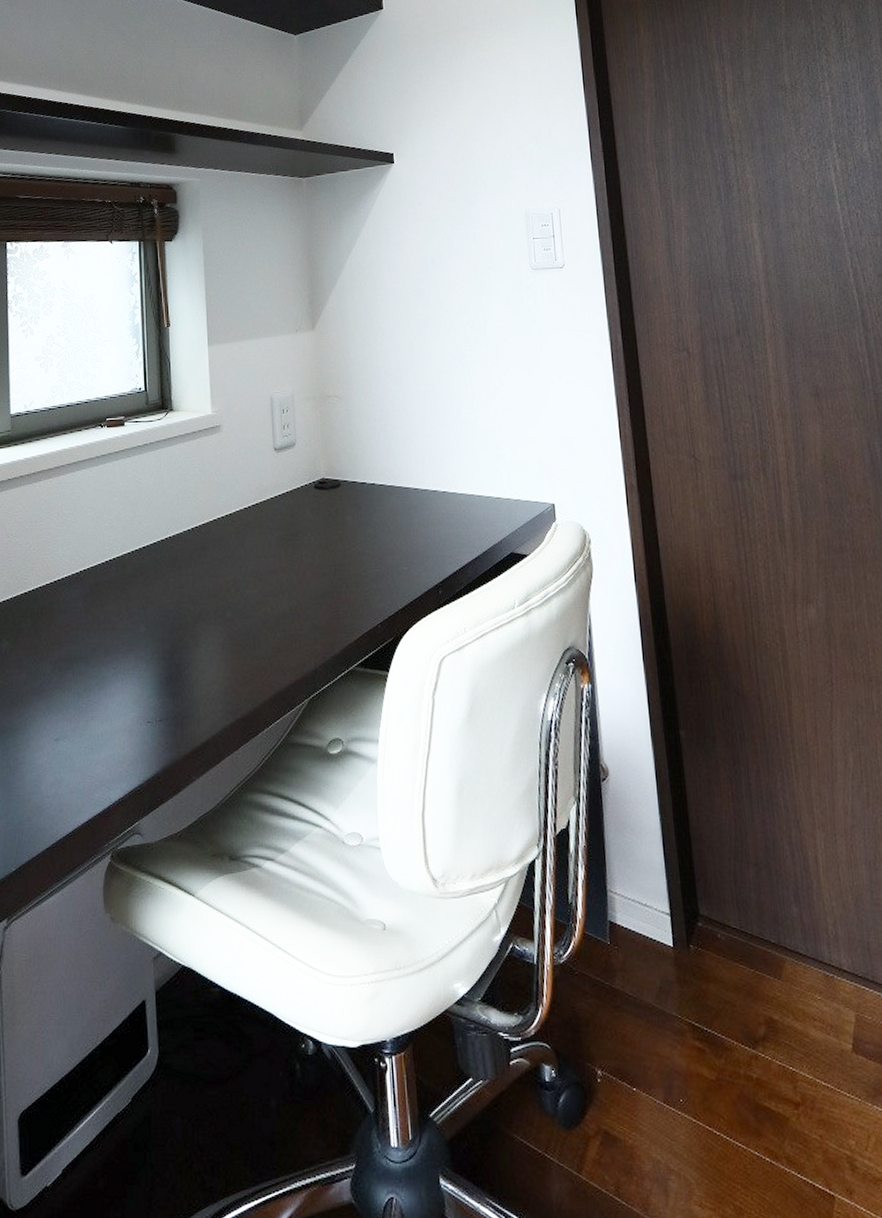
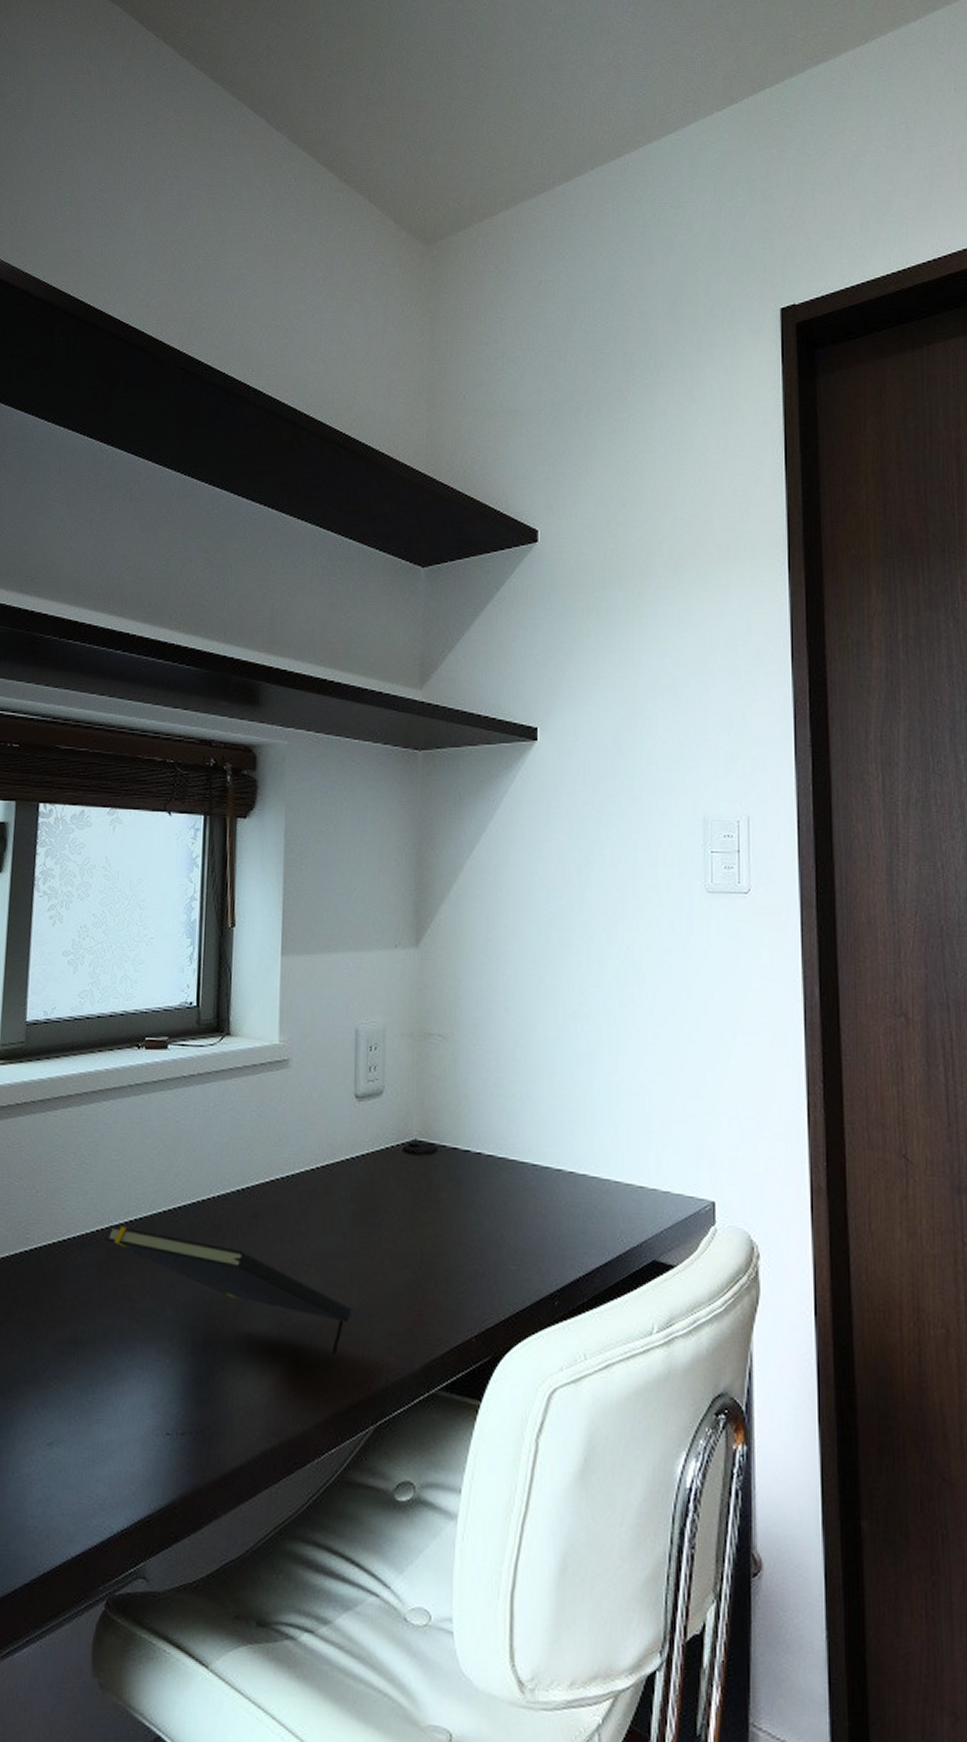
notepad: none [87,565,284,648] -> present [105,1224,351,1355]

